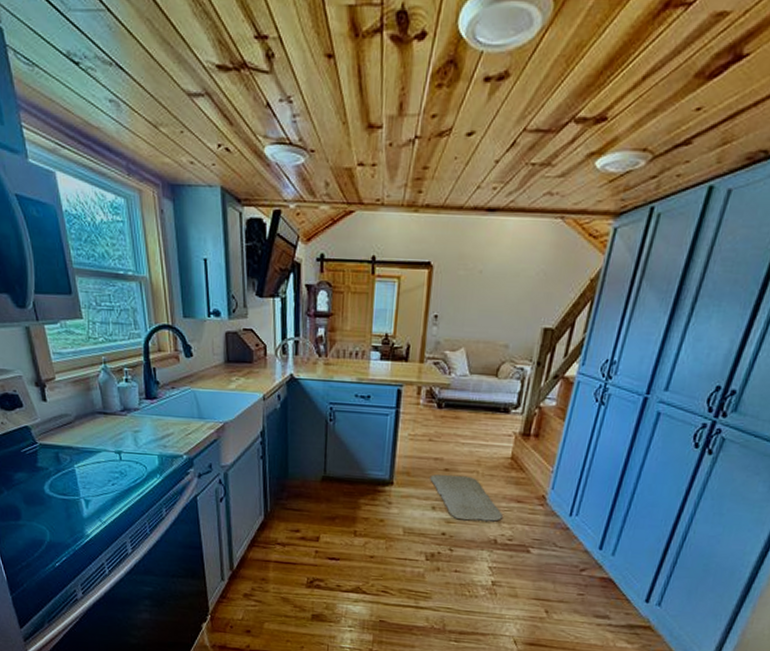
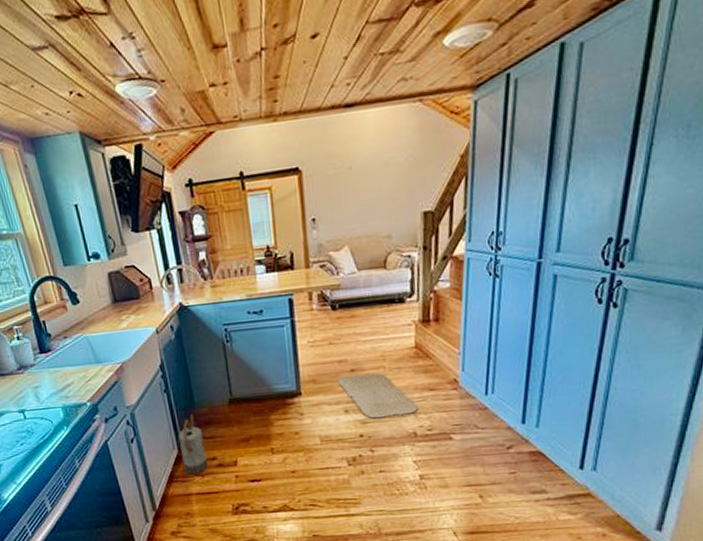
watering can: none [266,483,291,543] -> present [178,413,208,475]

